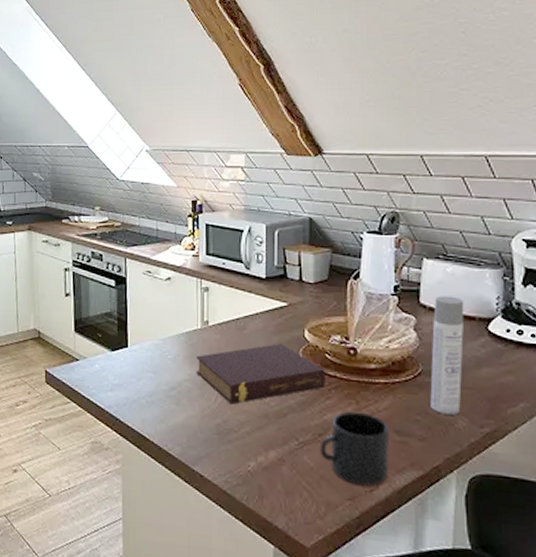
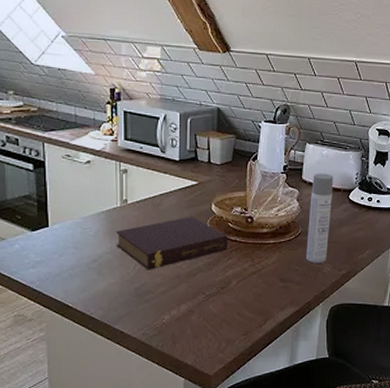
mug: present [319,411,390,486] -> none [222,267,276,323]

